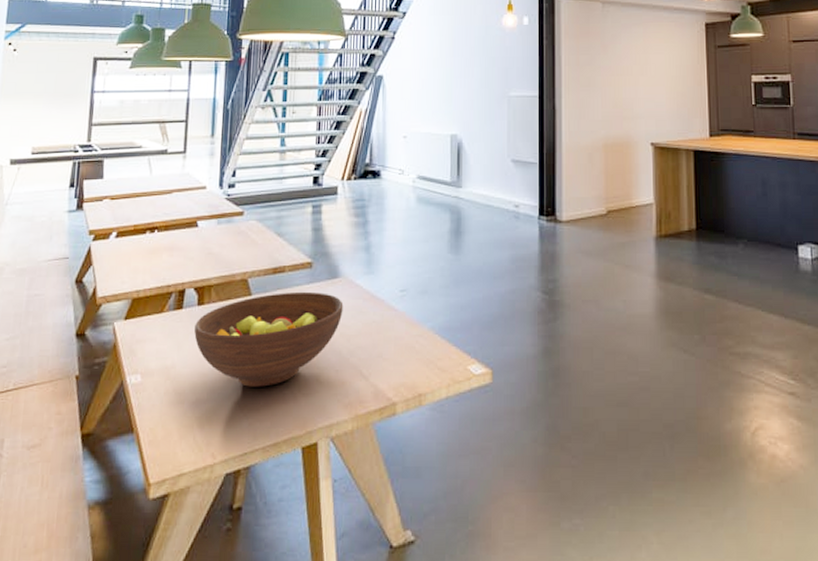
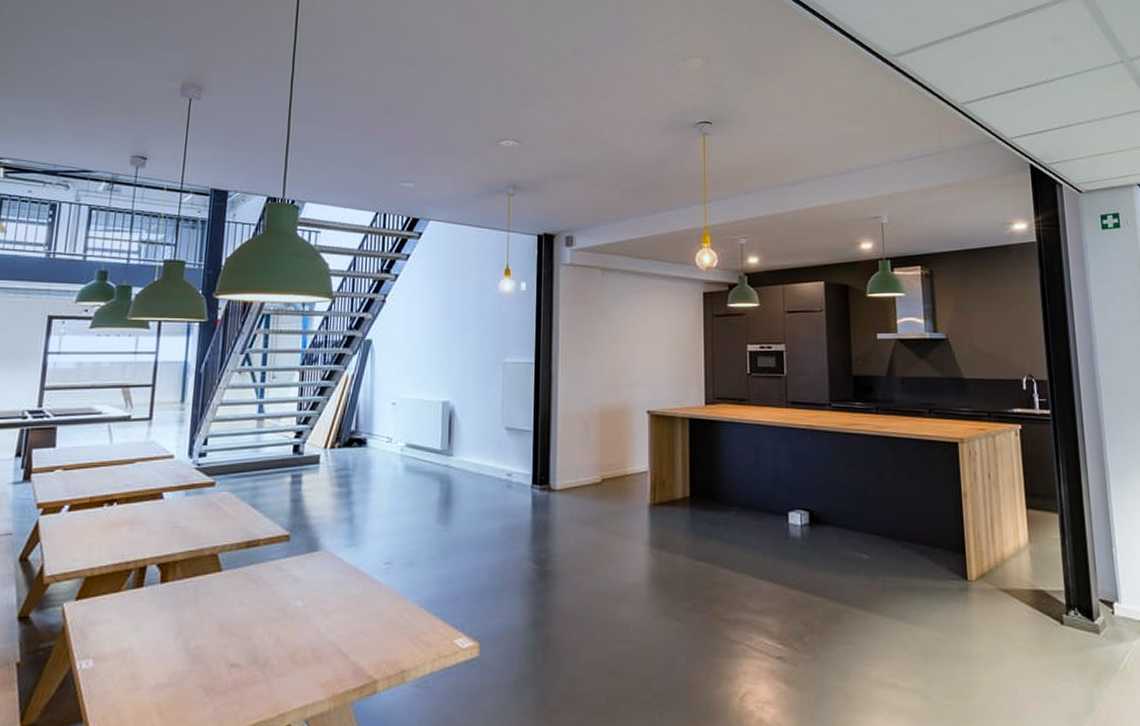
fruit bowl: present [194,291,344,387] -> none [156,566,323,669]

